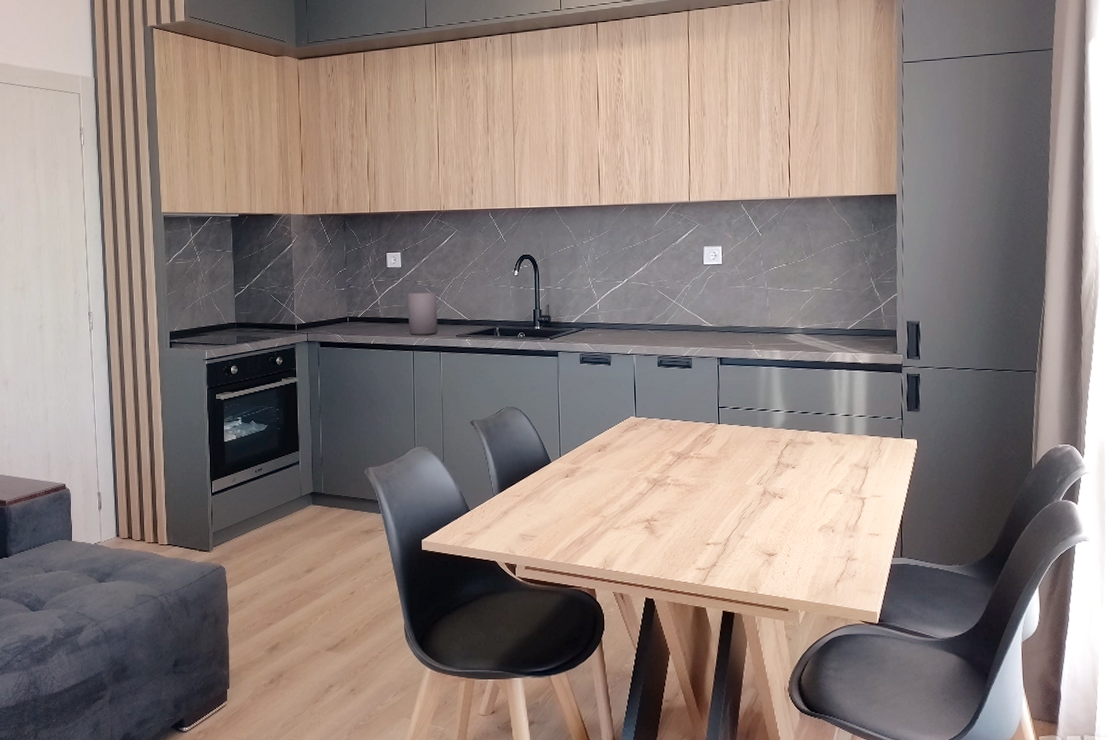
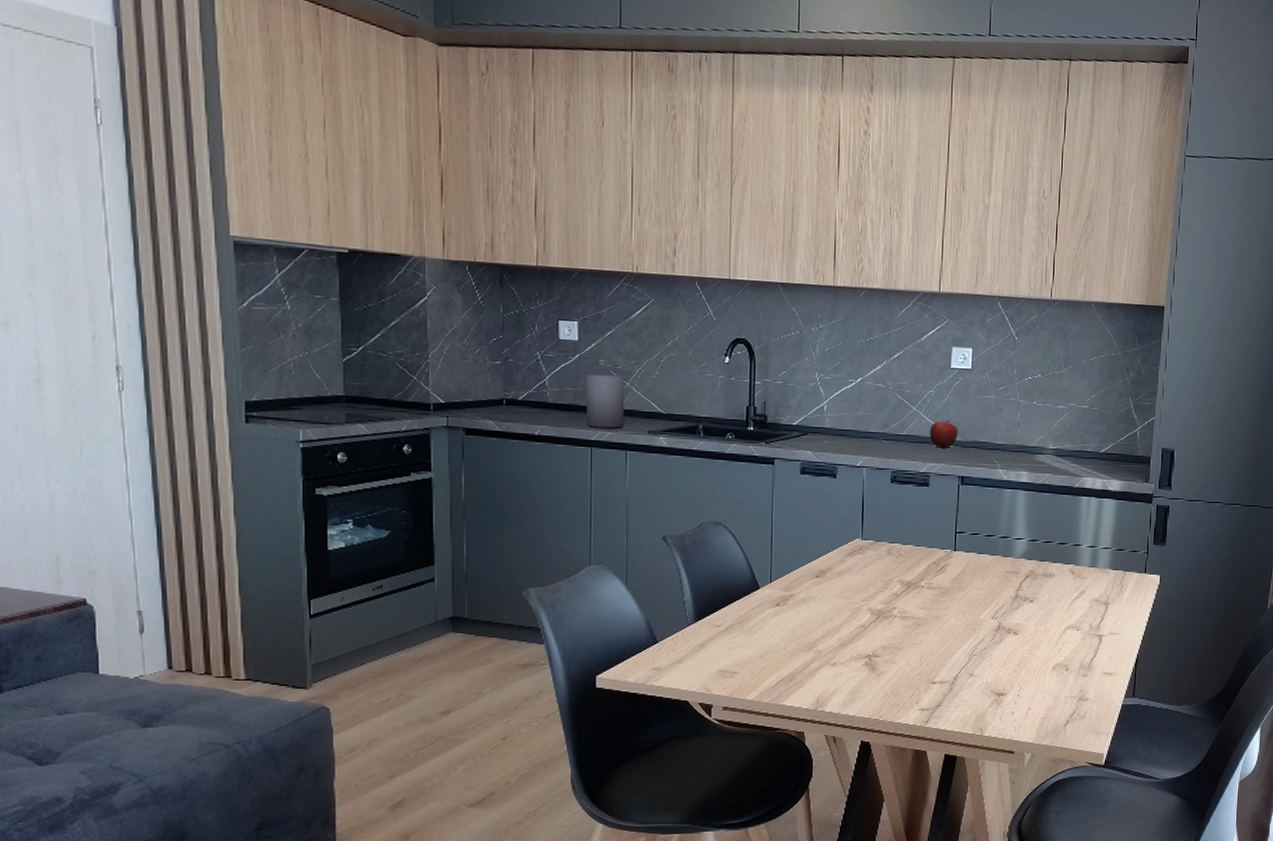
fruit: none [688,309,715,334] -> present [929,419,959,448]

